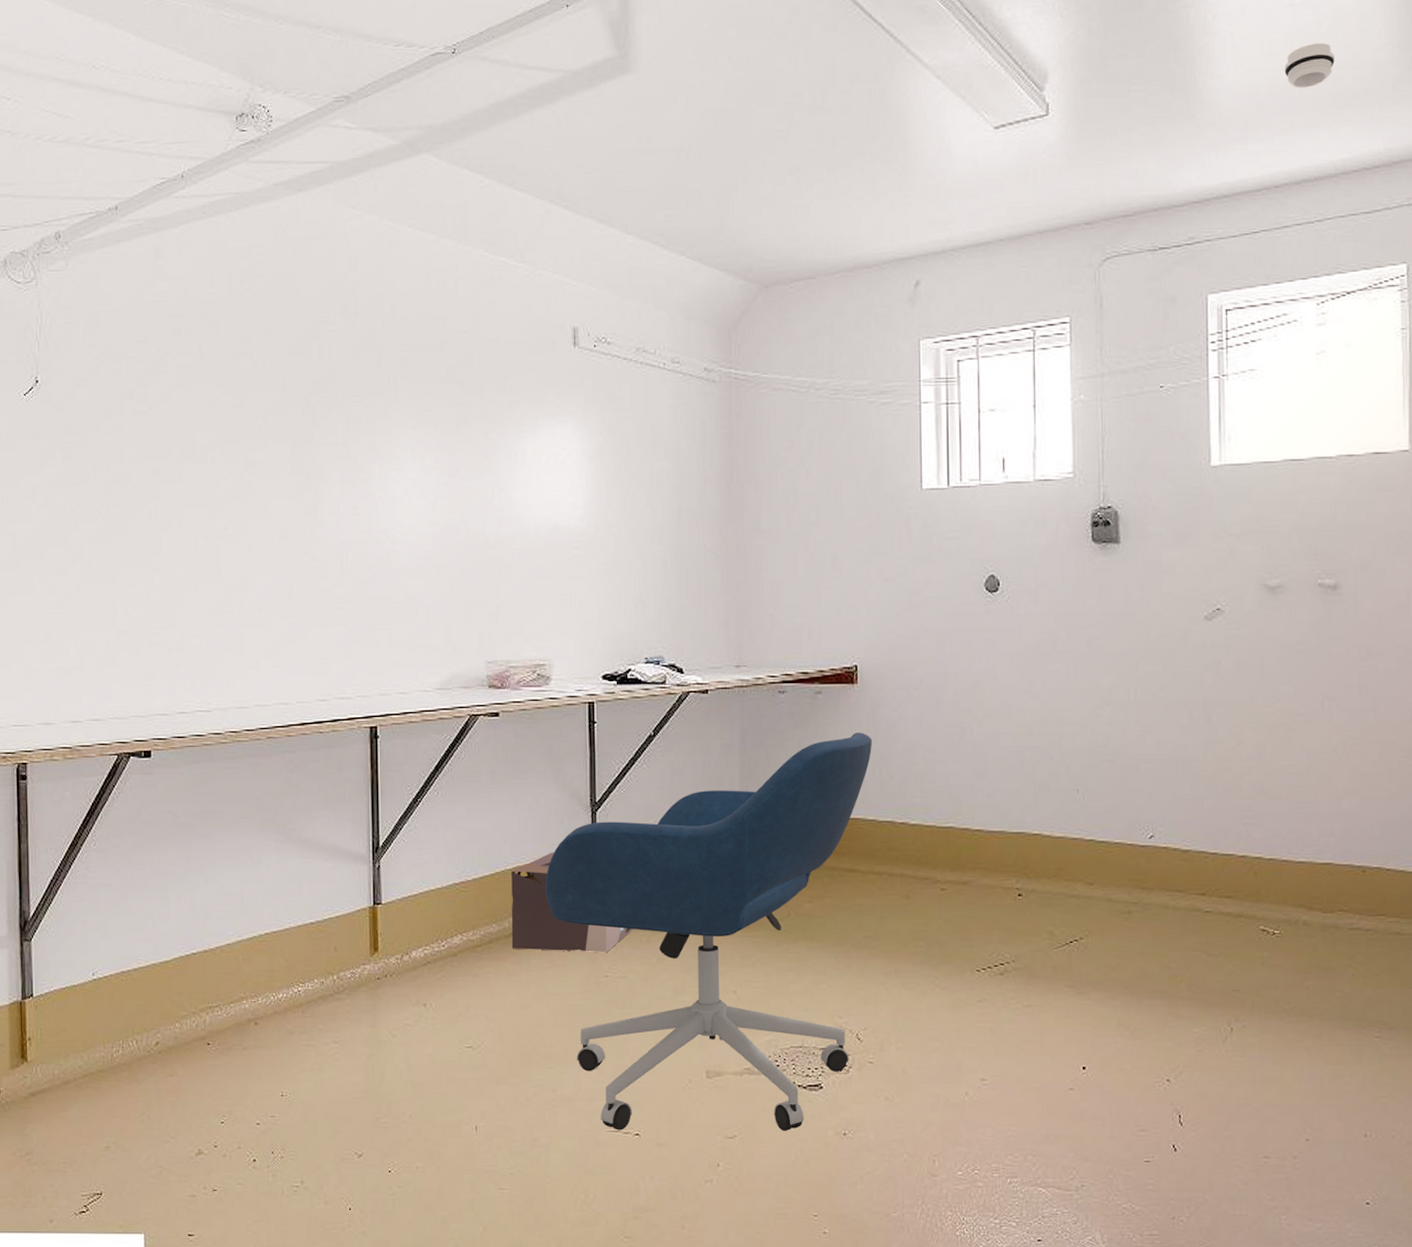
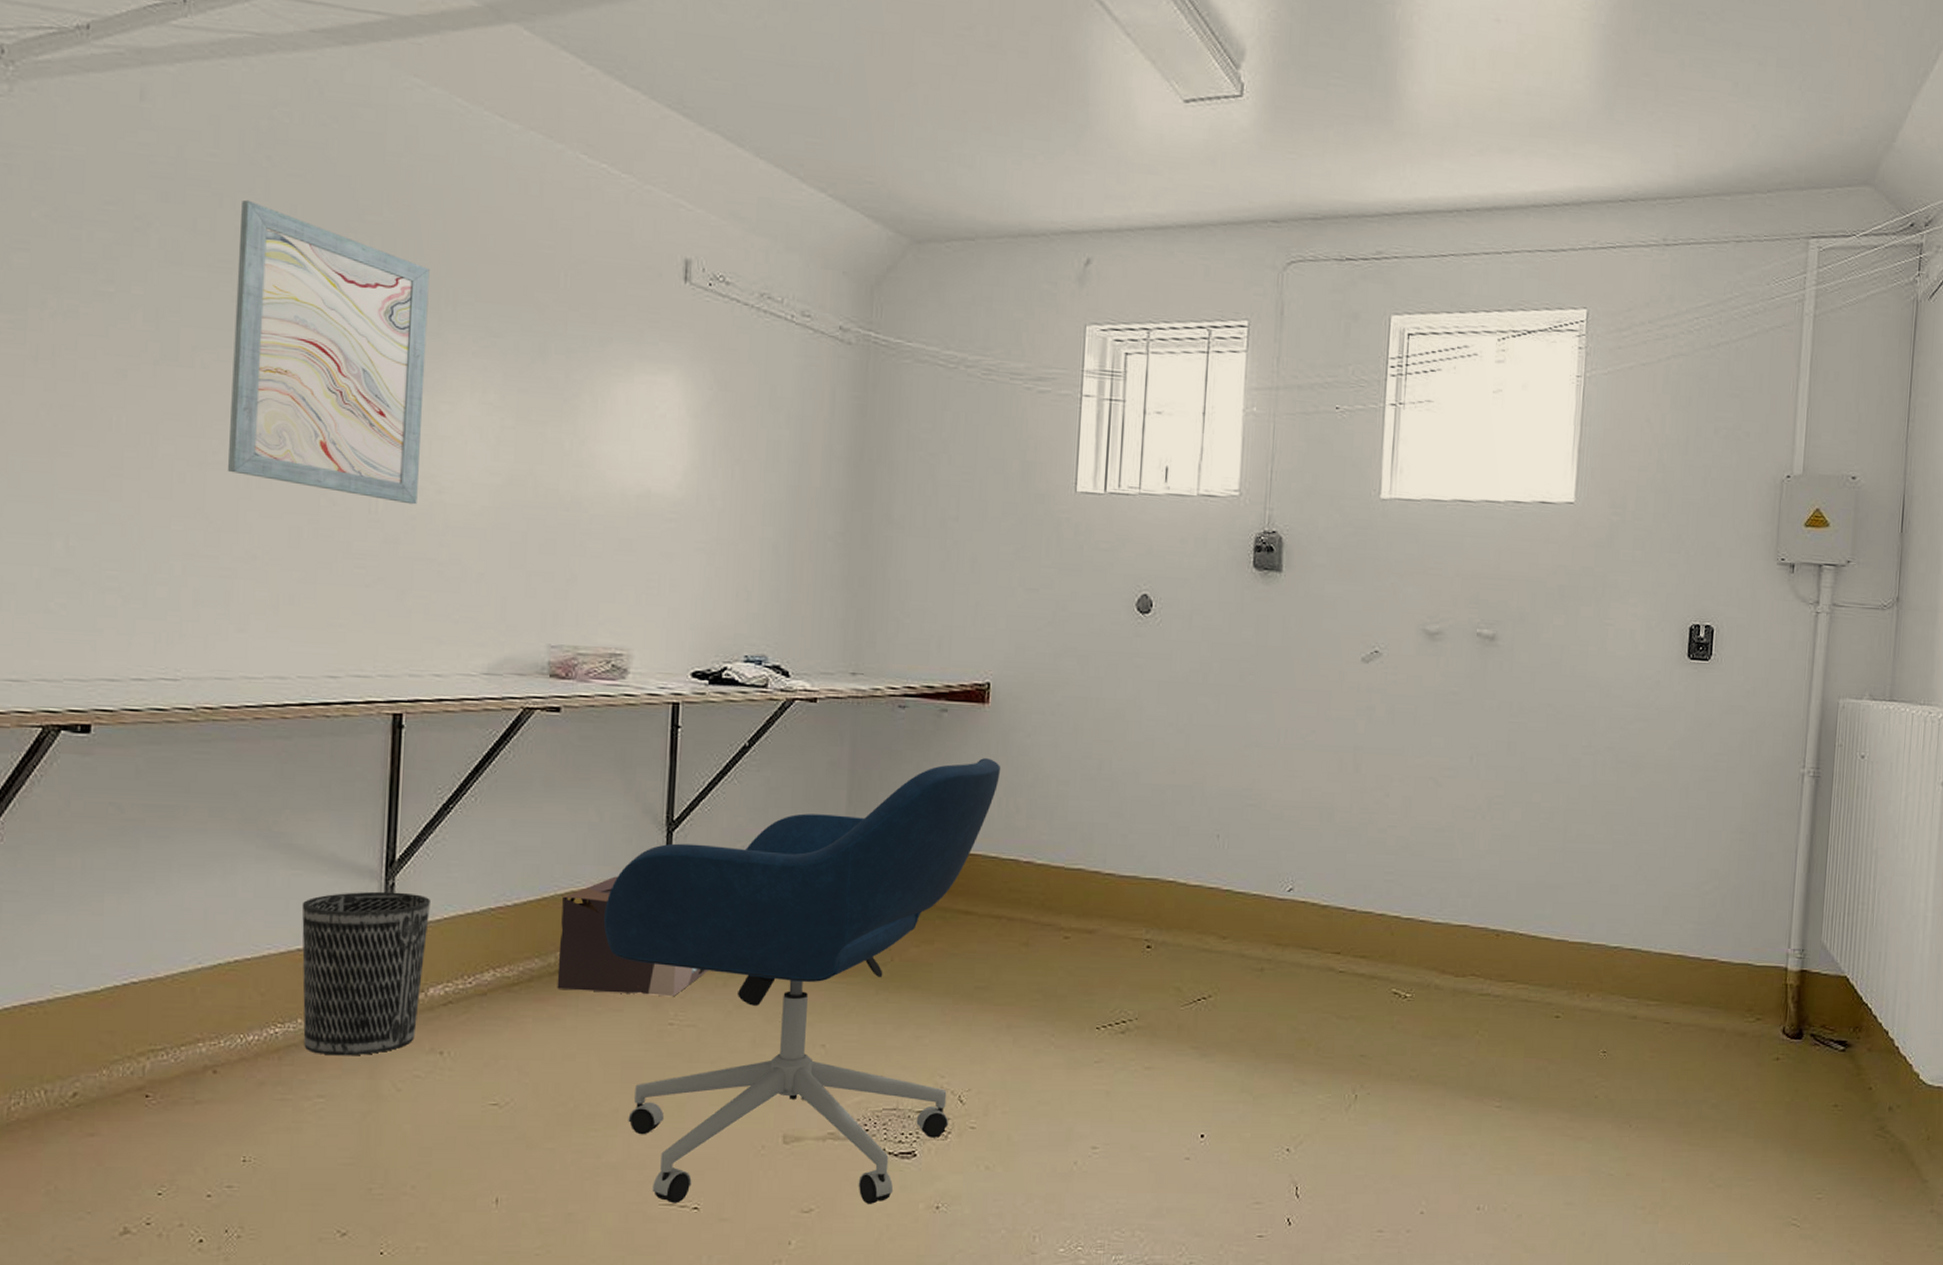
wall art: none [232,325,377,555] -> present [227,199,430,505]
wastebasket: none [311,873,408,1009] -> present [301,891,430,1056]
smoke detector: present [1284,43,1335,88] -> none [1485,64,1535,111]

